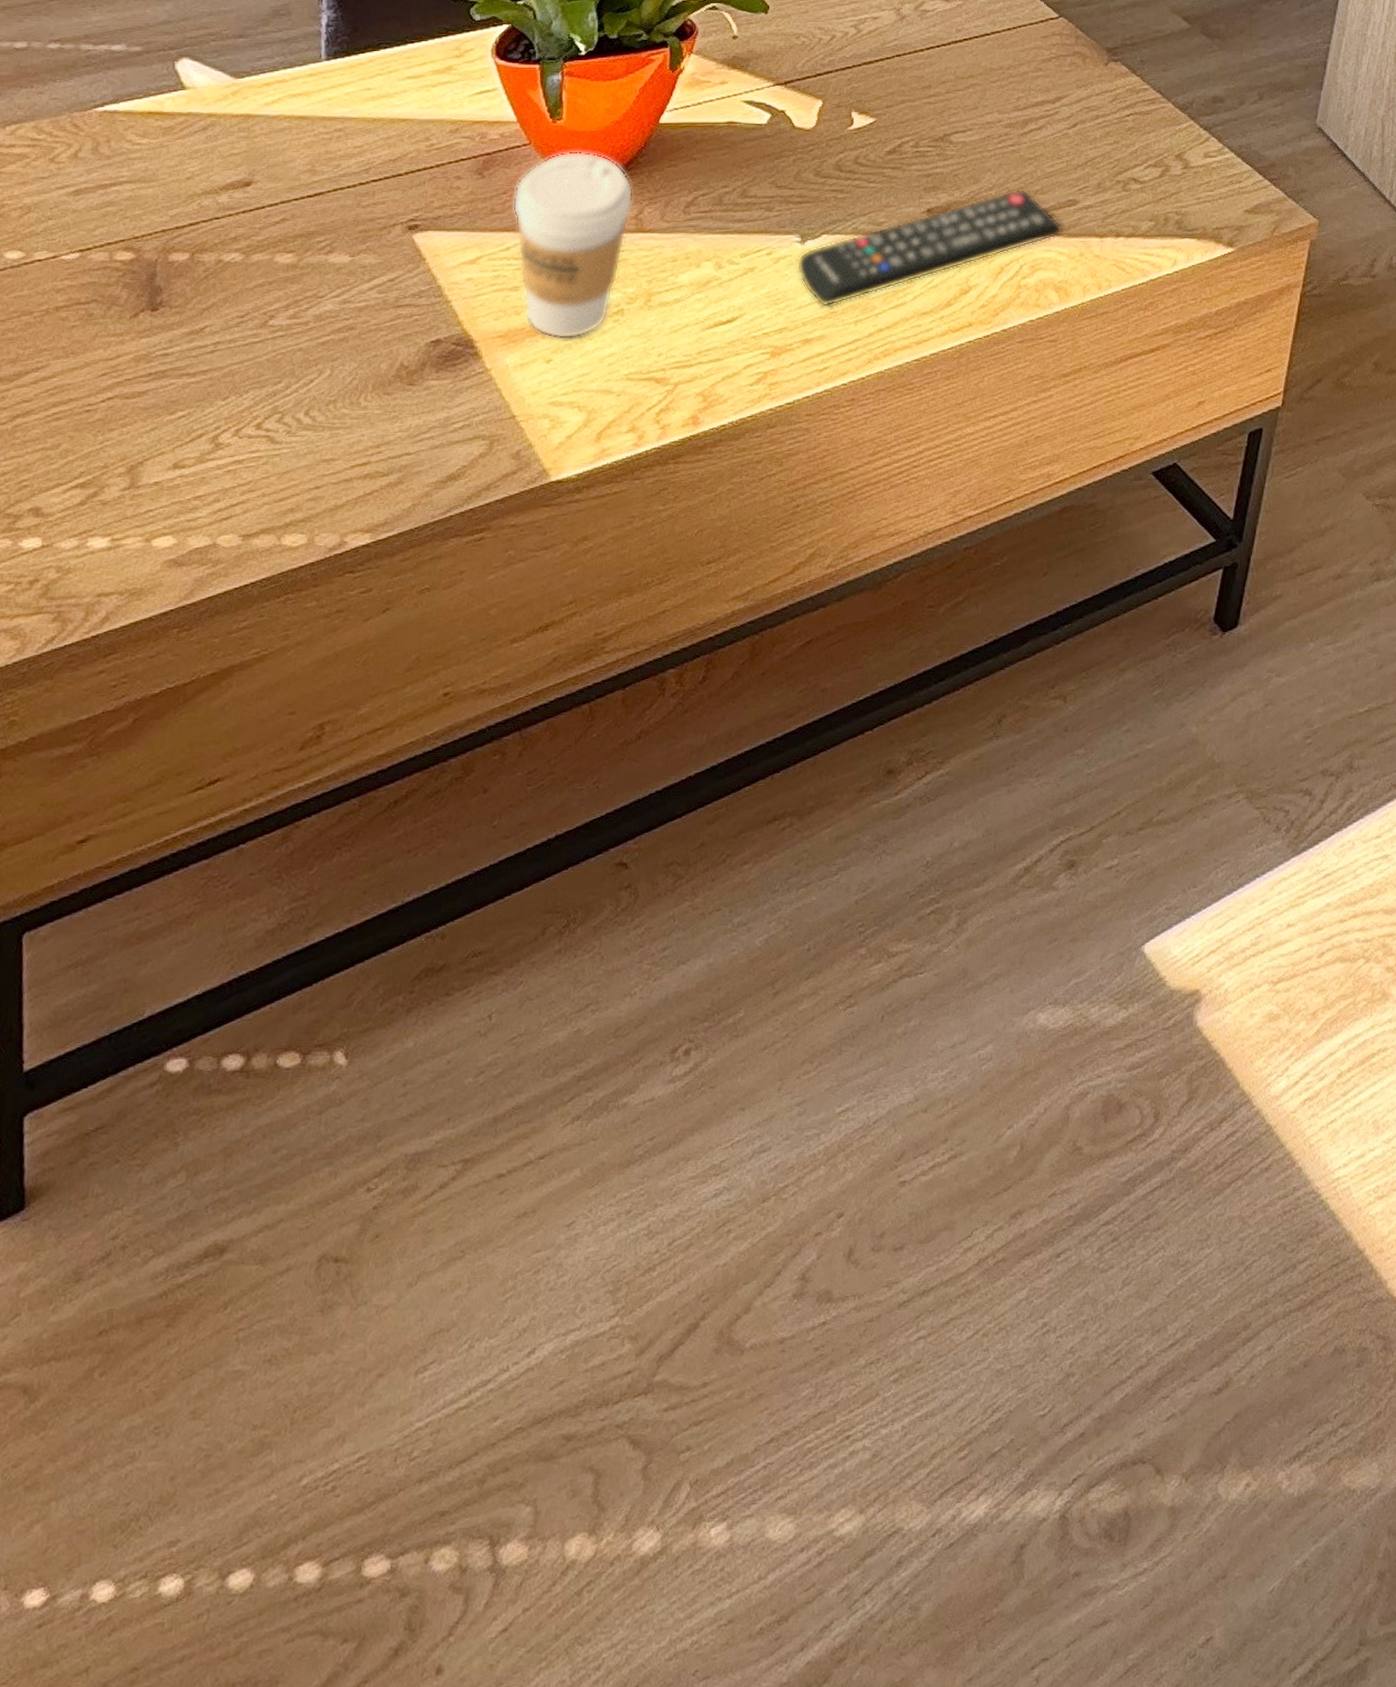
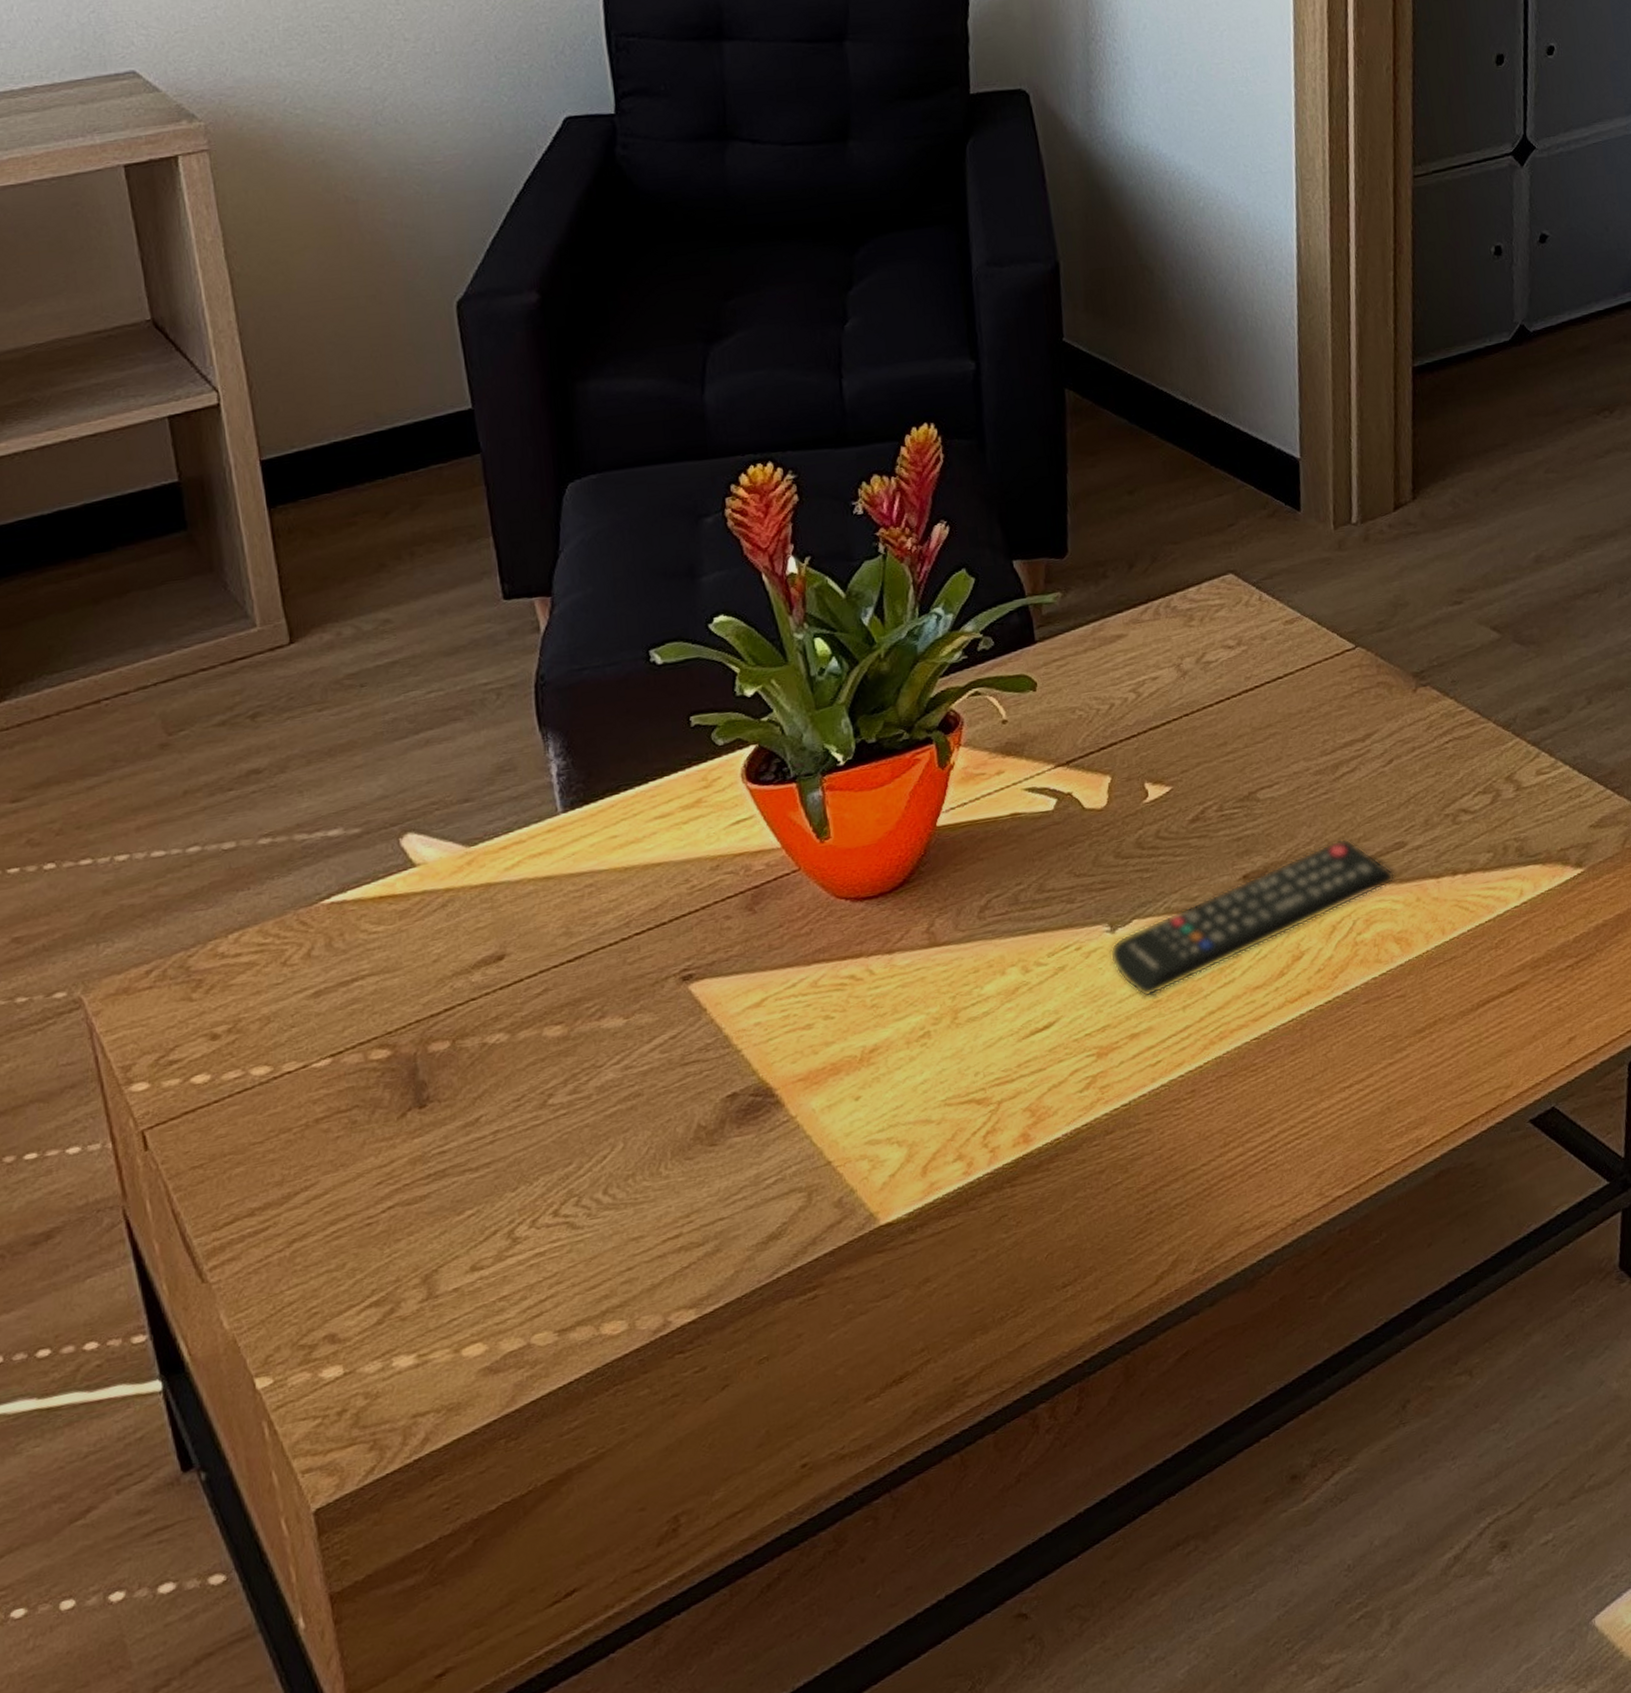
coffee cup: present [513,151,633,339] -> none [791,868,922,1073]

